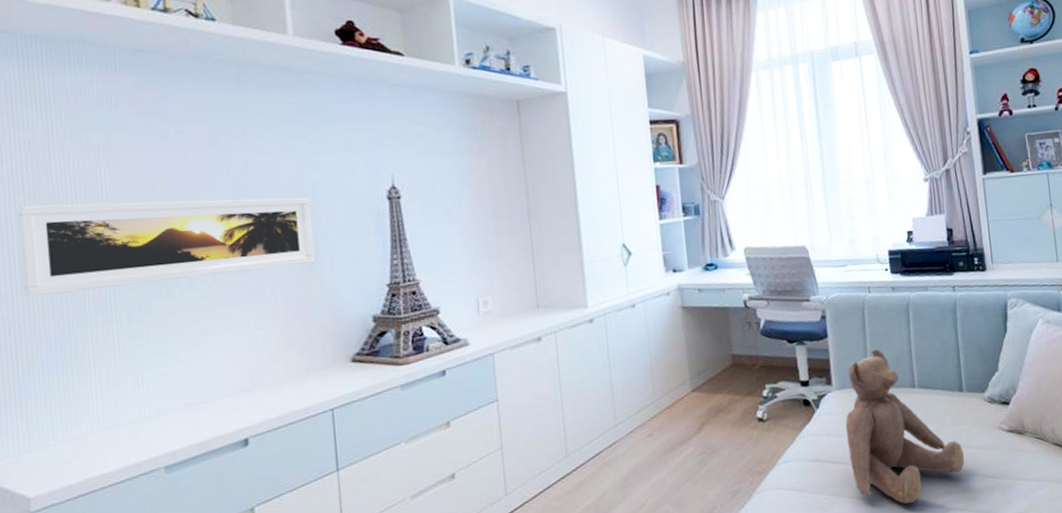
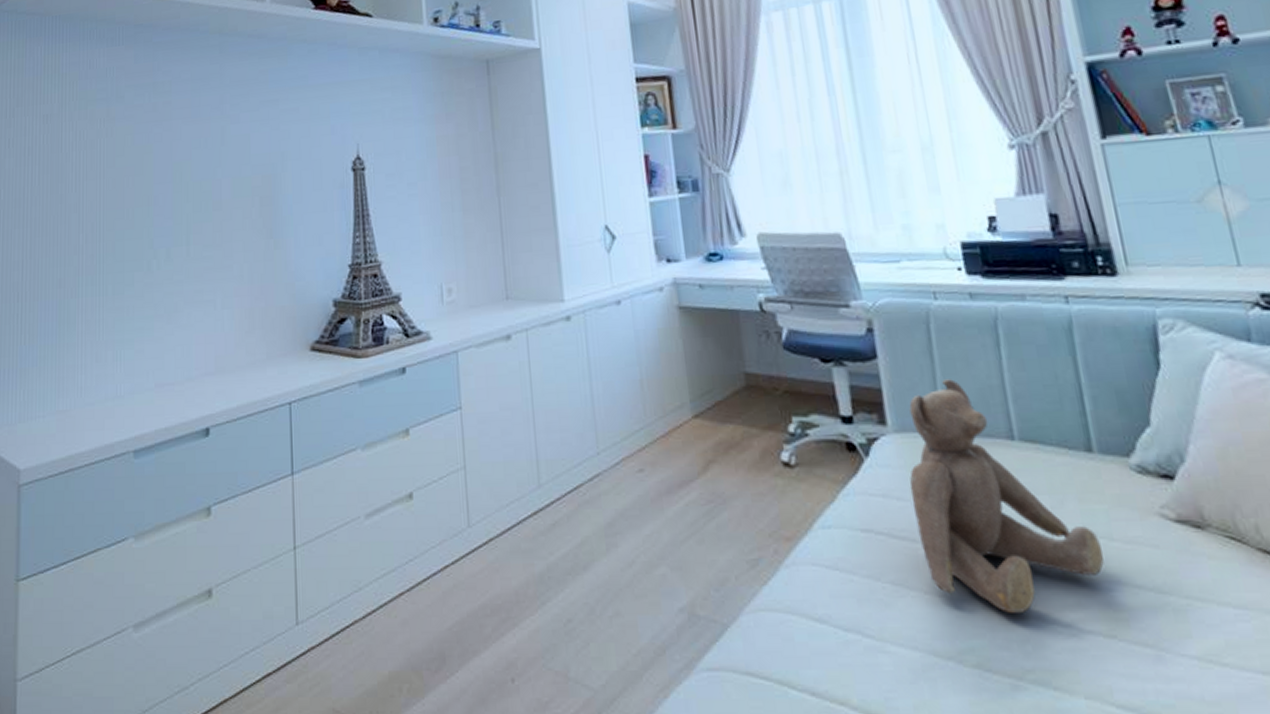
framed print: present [17,197,316,298] -> none [31,168,281,266]

